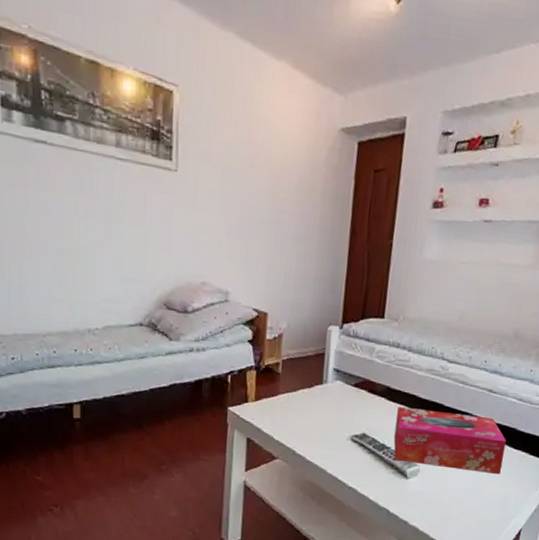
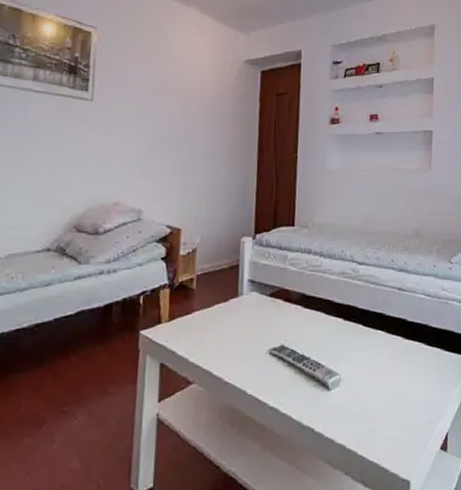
tissue box: present [393,407,506,475] -> none [312,313,421,376]

